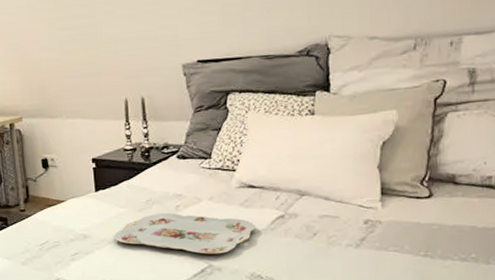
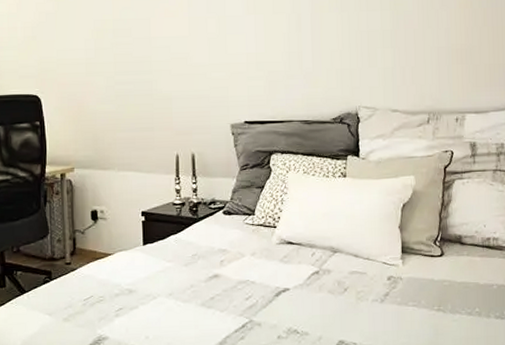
serving tray: present [113,212,255,254] -> none [158,267,293,310]

